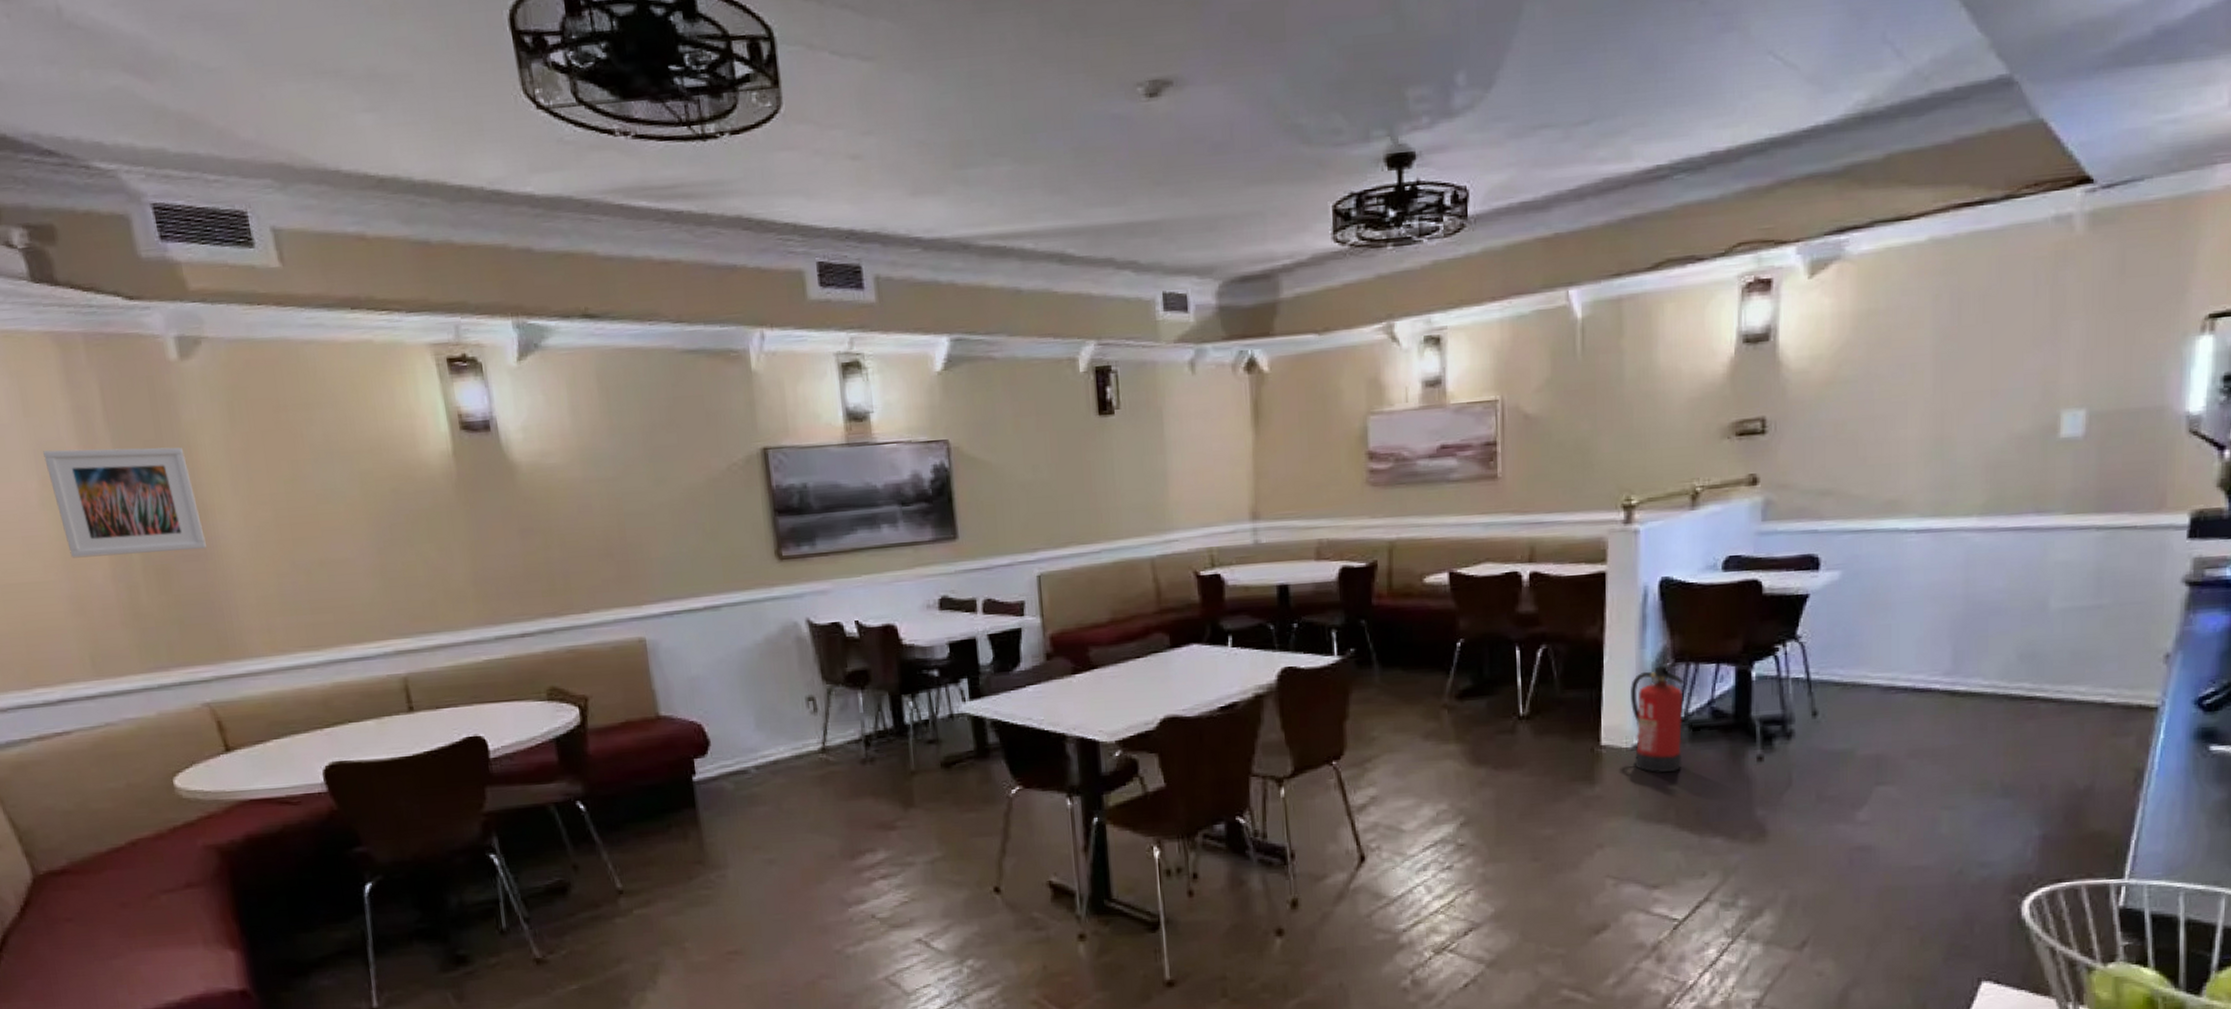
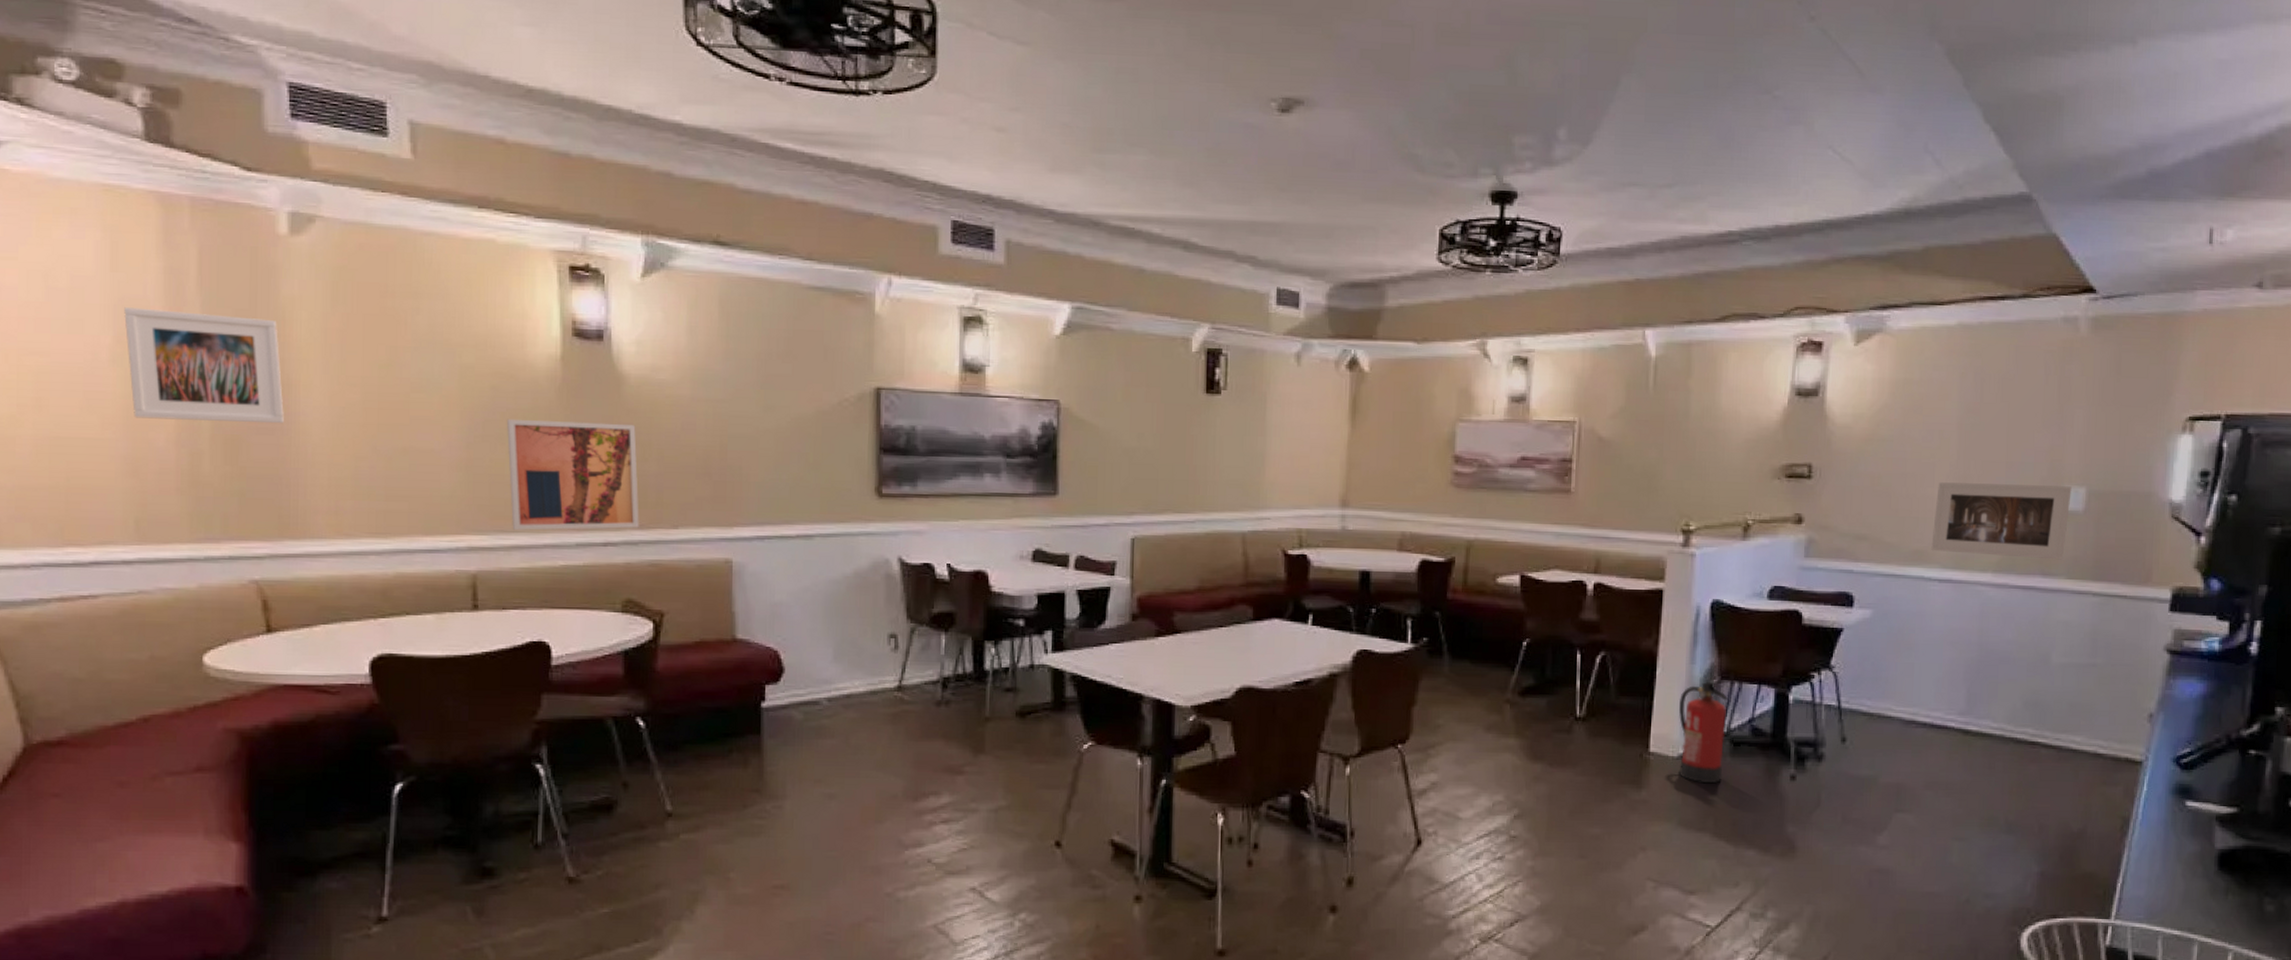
wall art: none [412,513,552,630] -> present [507,418,639,530]
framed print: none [1906,410,2069,499] -> present [1931,482,2072,560]

